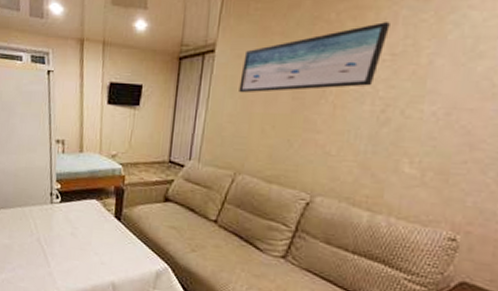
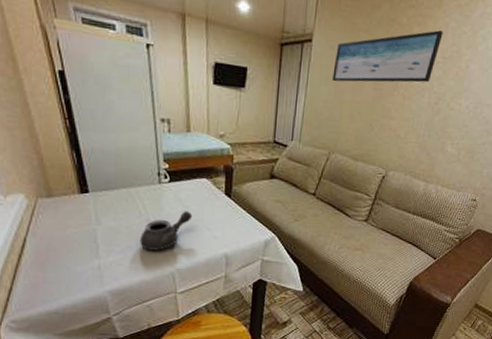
teapot: none [30,232,81,272] -> present [140,211,193,251]

